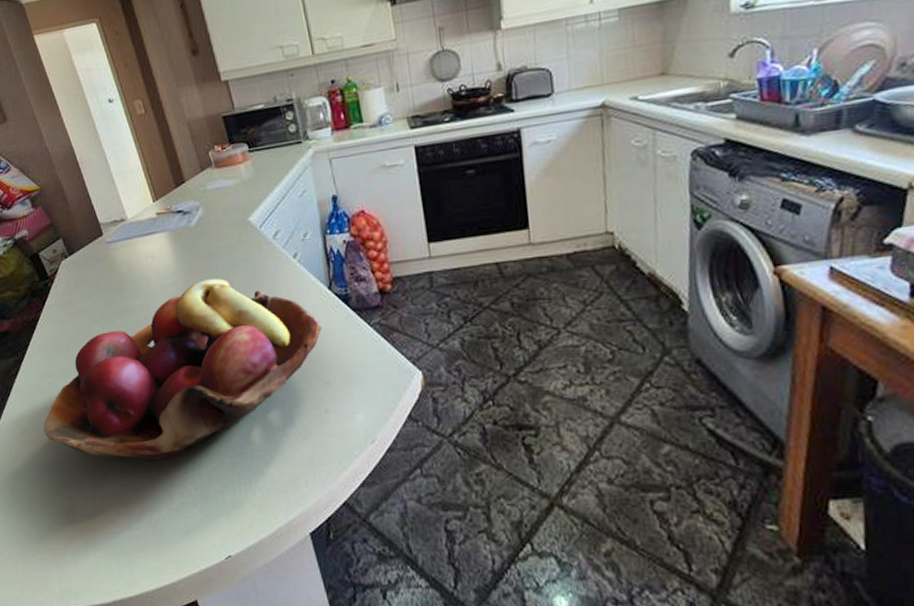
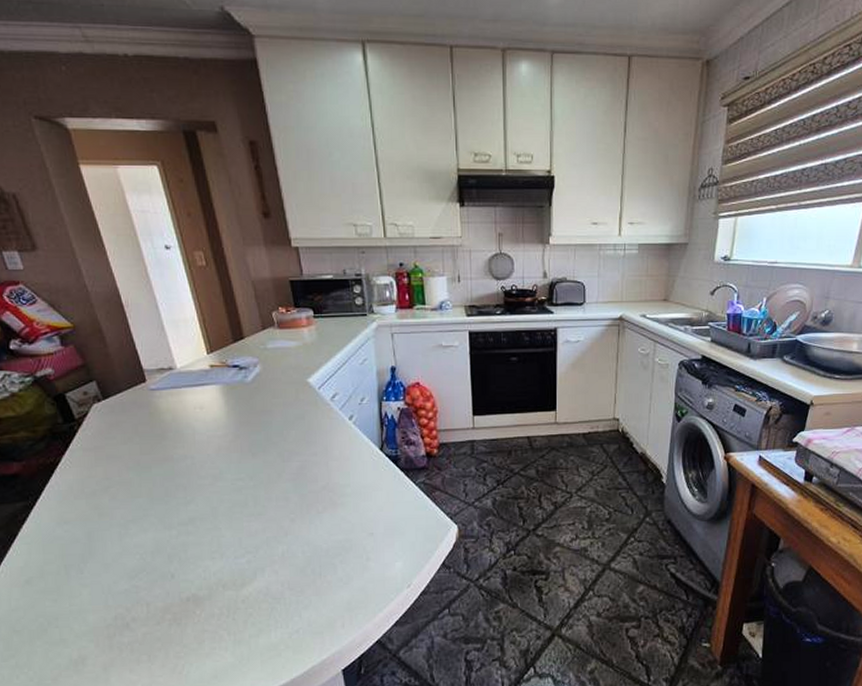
fruit basket: present [43,278,322,461] -> none [54,433,371,609]

